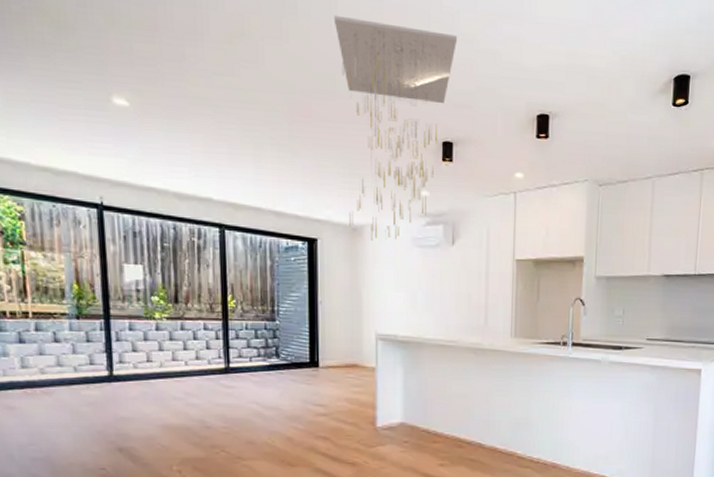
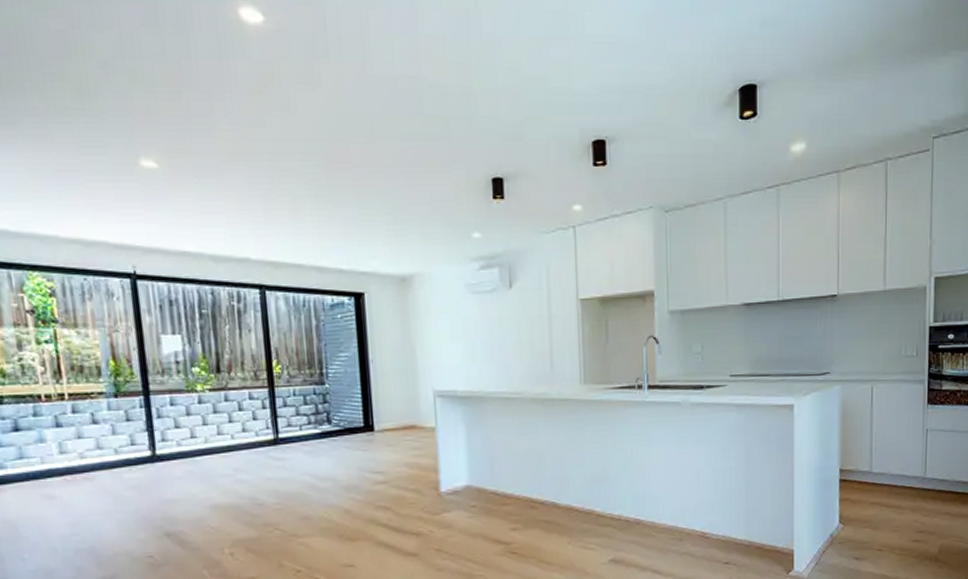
chandelier: present [333,15,458,241] -> none [367,53,501,290]

